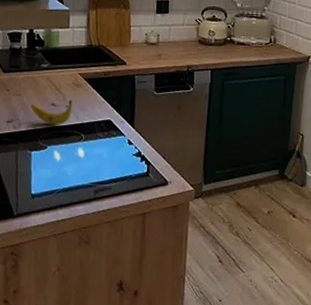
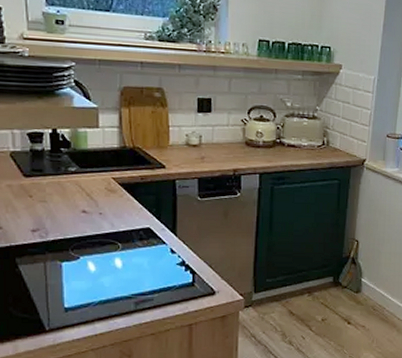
banana: present [31,100,72,125] -> none [59,206,106,234]

